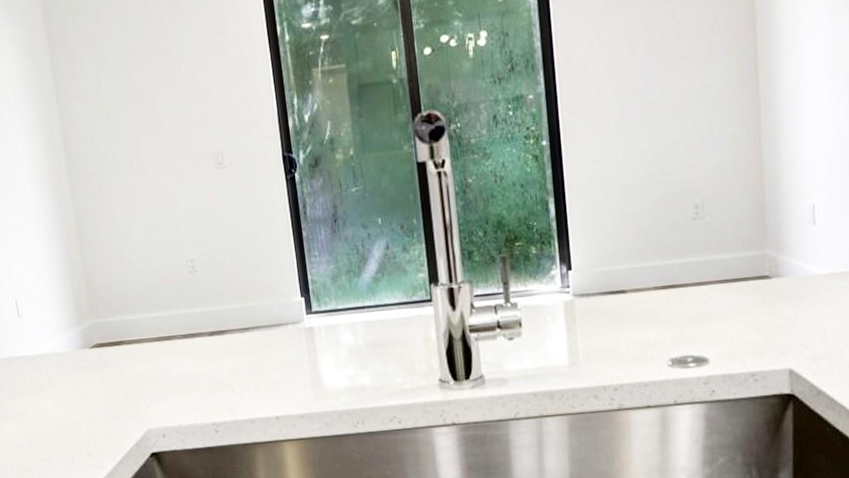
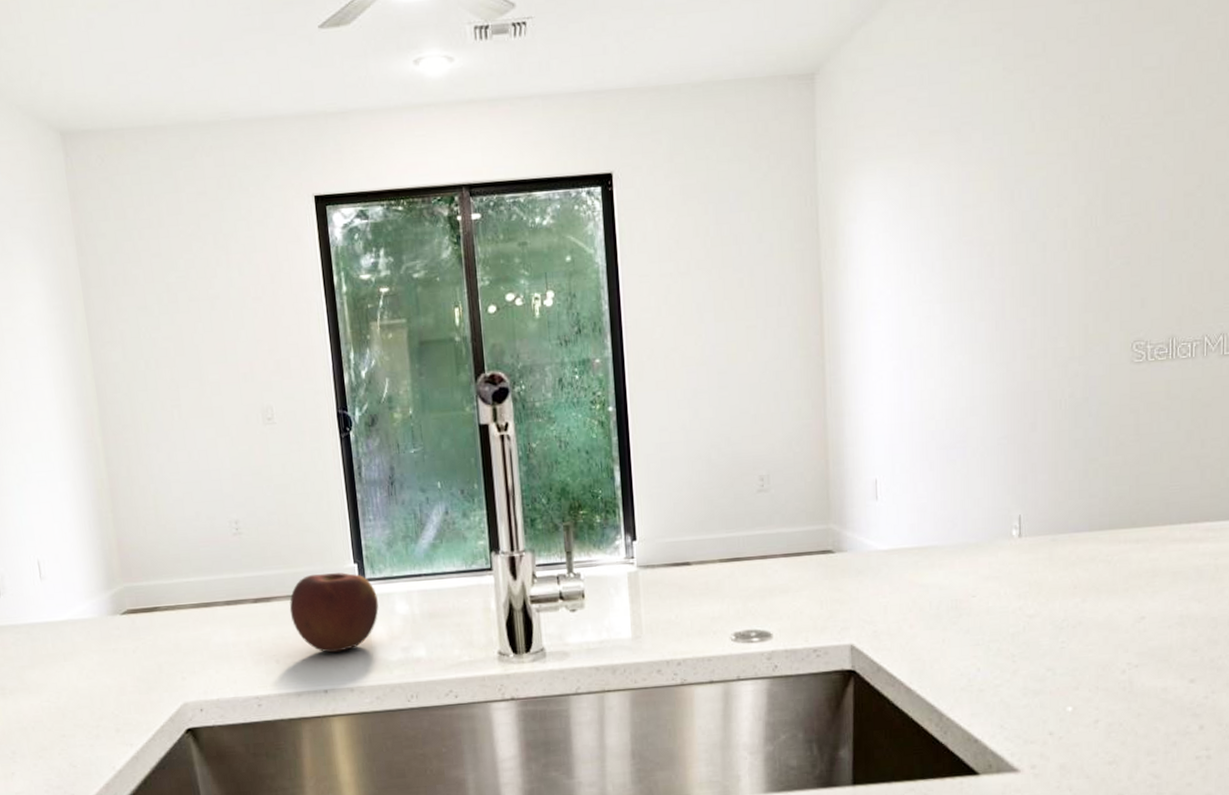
apple: none [242,306,325,382] -> present [289,572,379,653]

